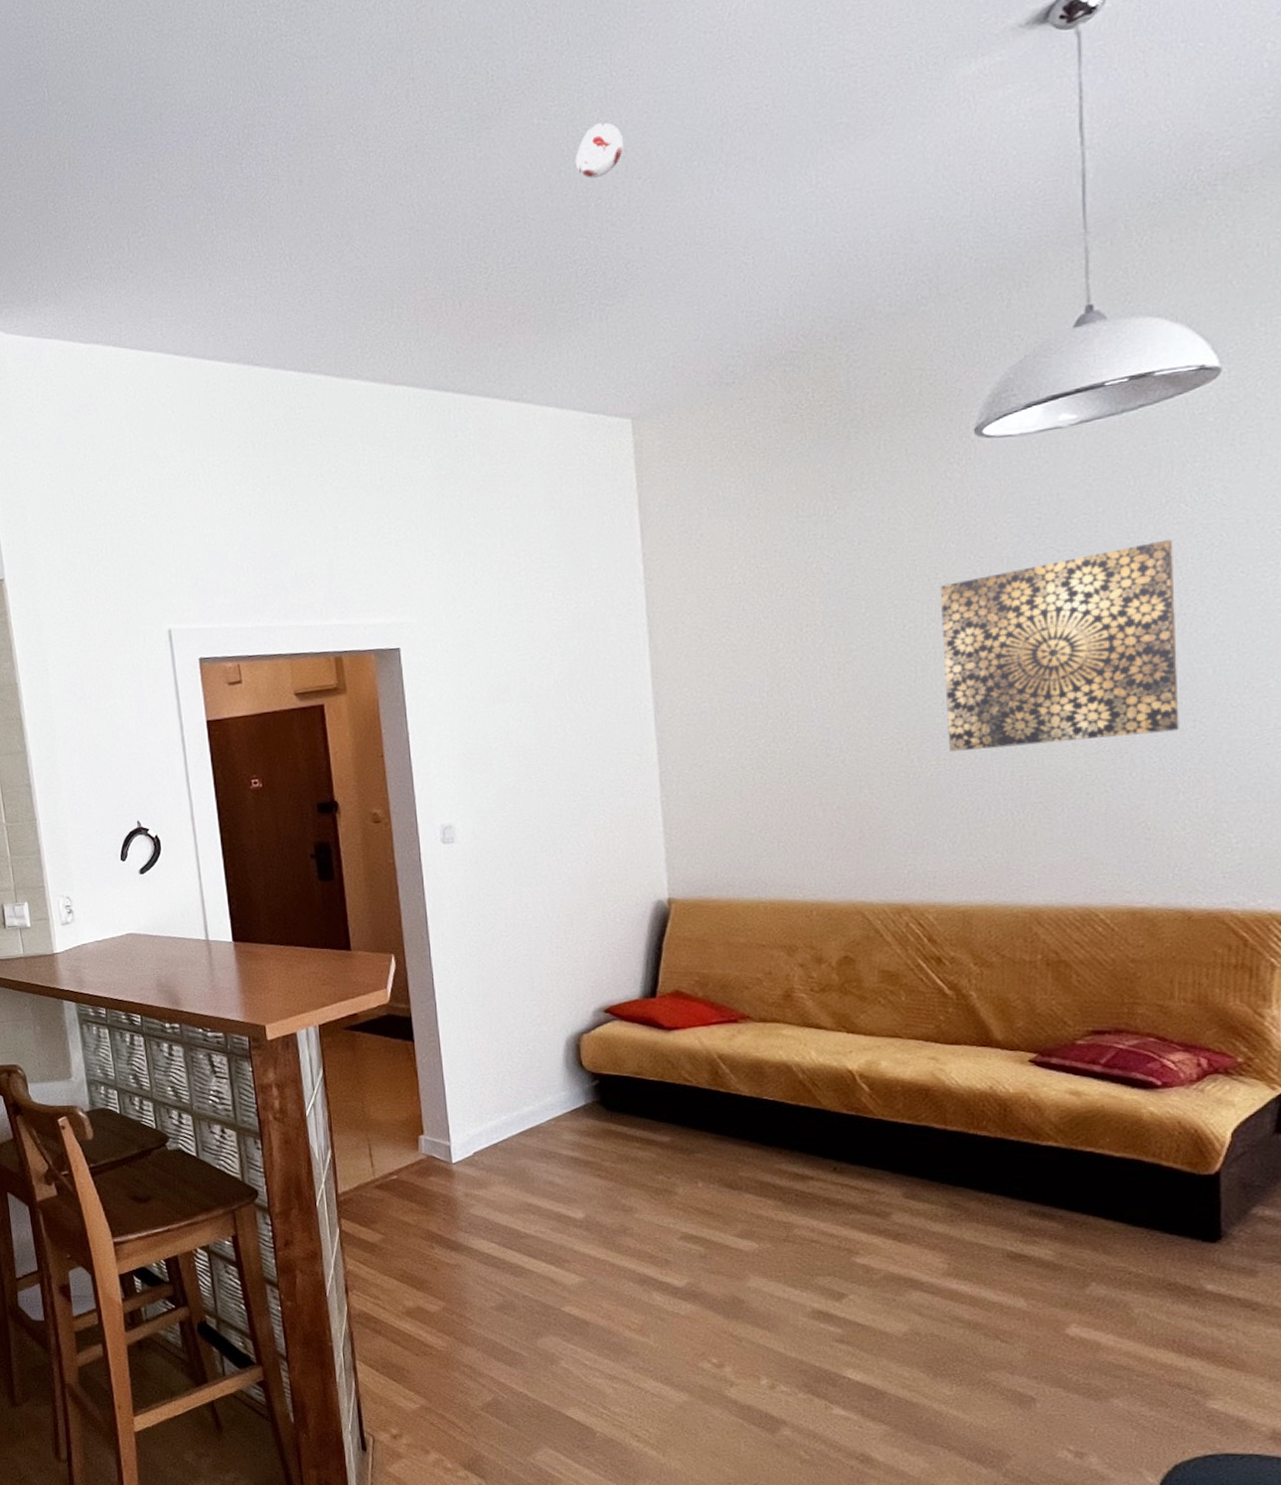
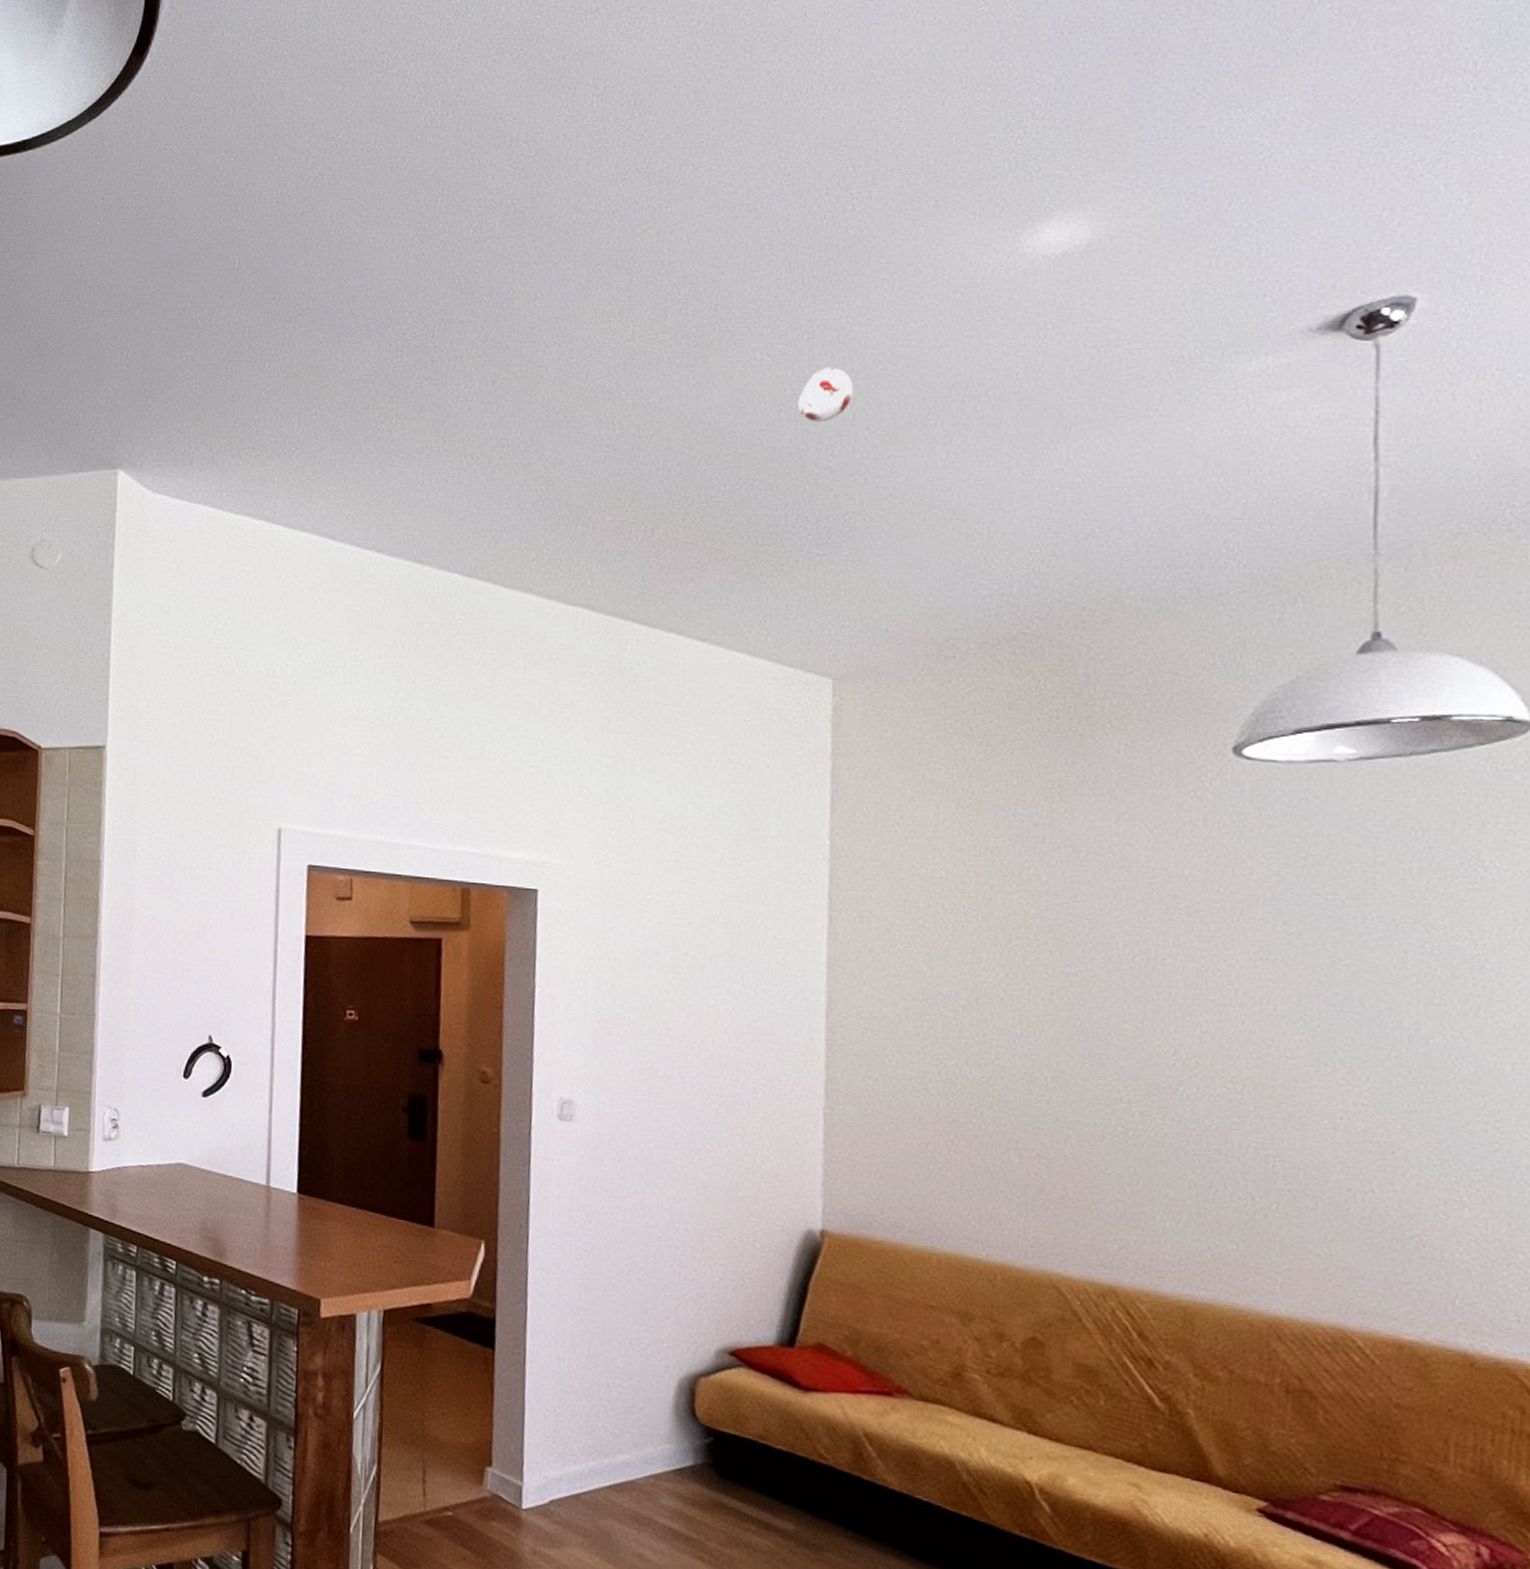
wall art: present [940,539,1179,751] -> none [1178,906,1468,1133]

